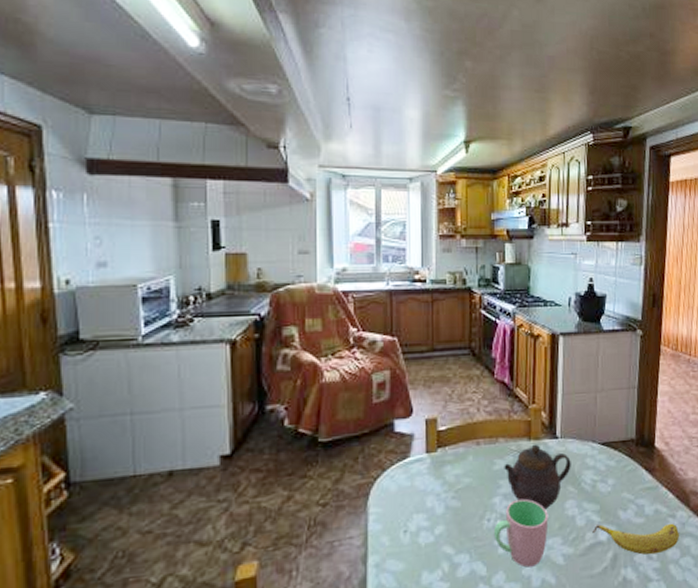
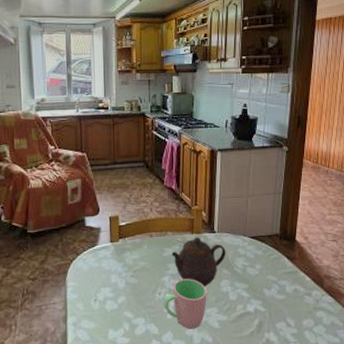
fruit: present [592,523,679,555] -> none [242,299,313,324]

